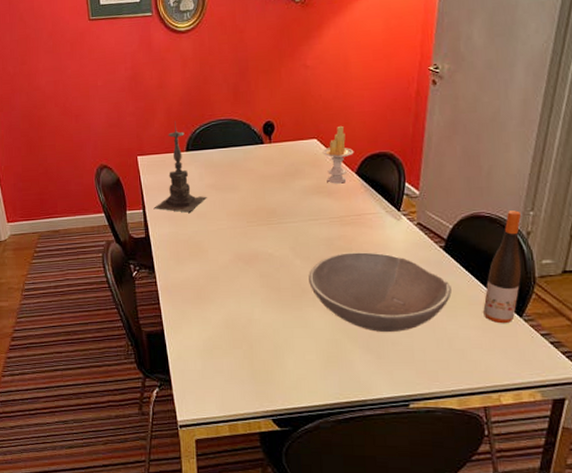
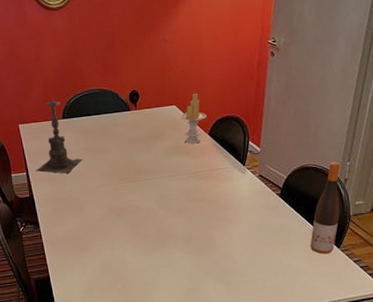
bowl: present [308,252,452,332] -> none [171,201,286,267]

